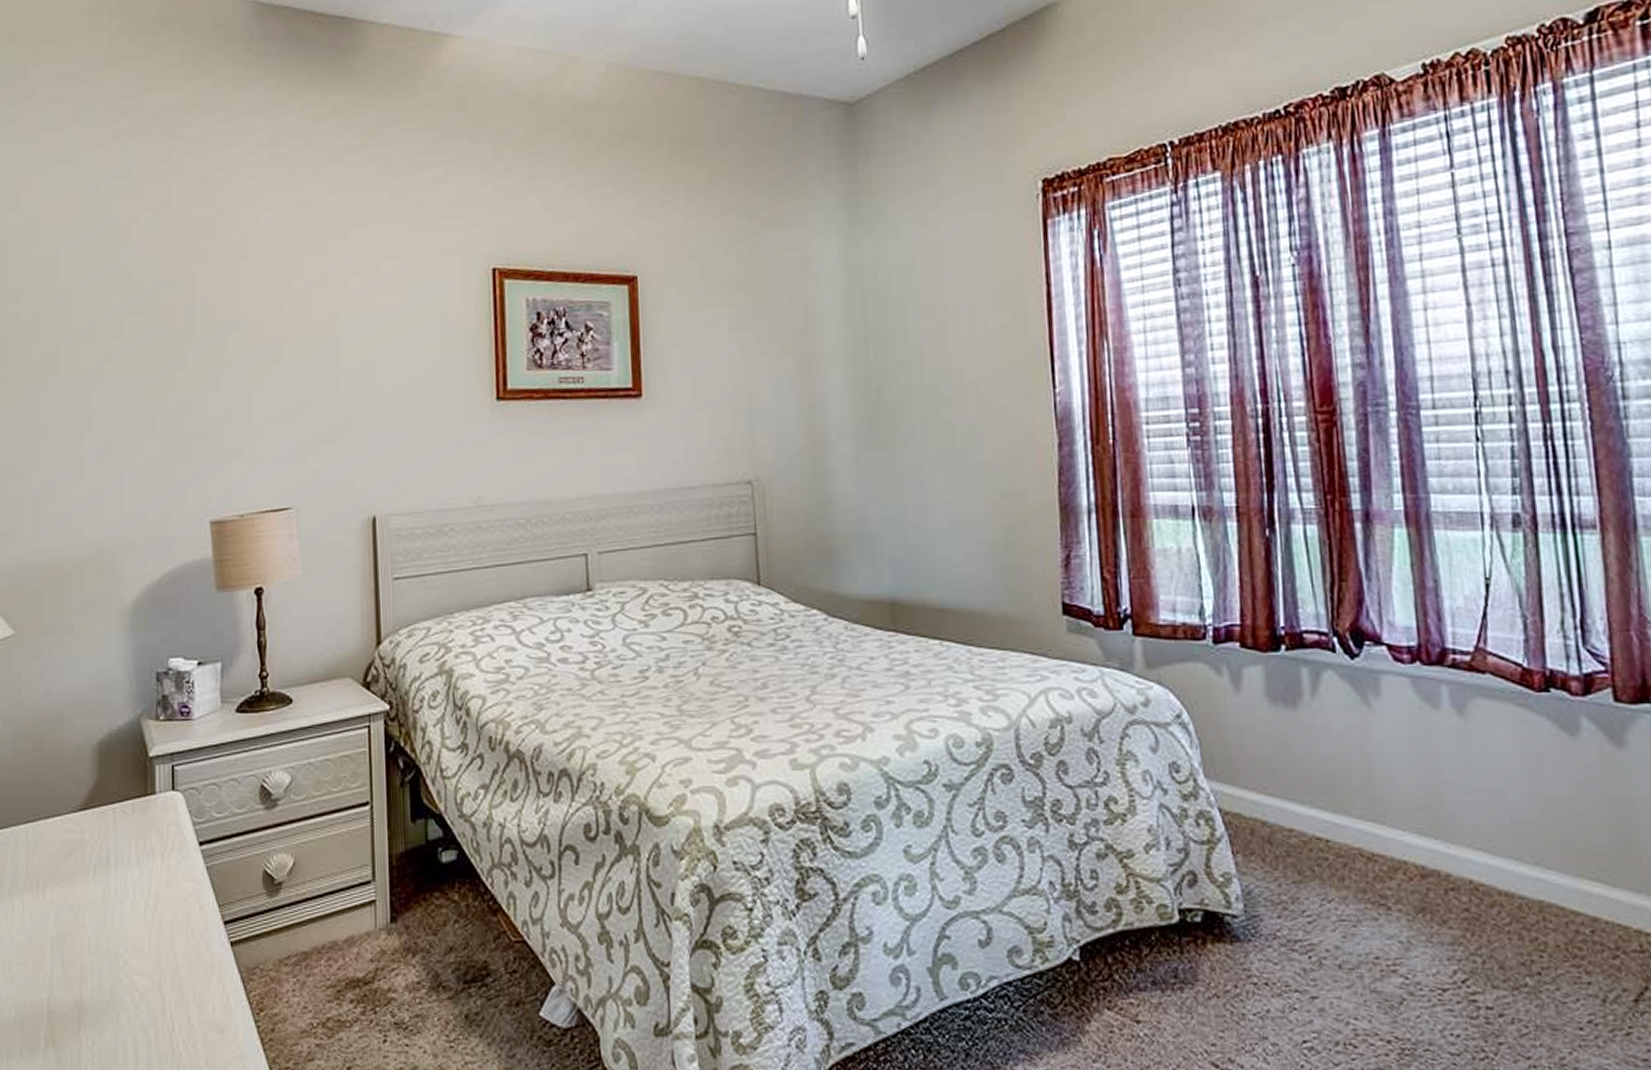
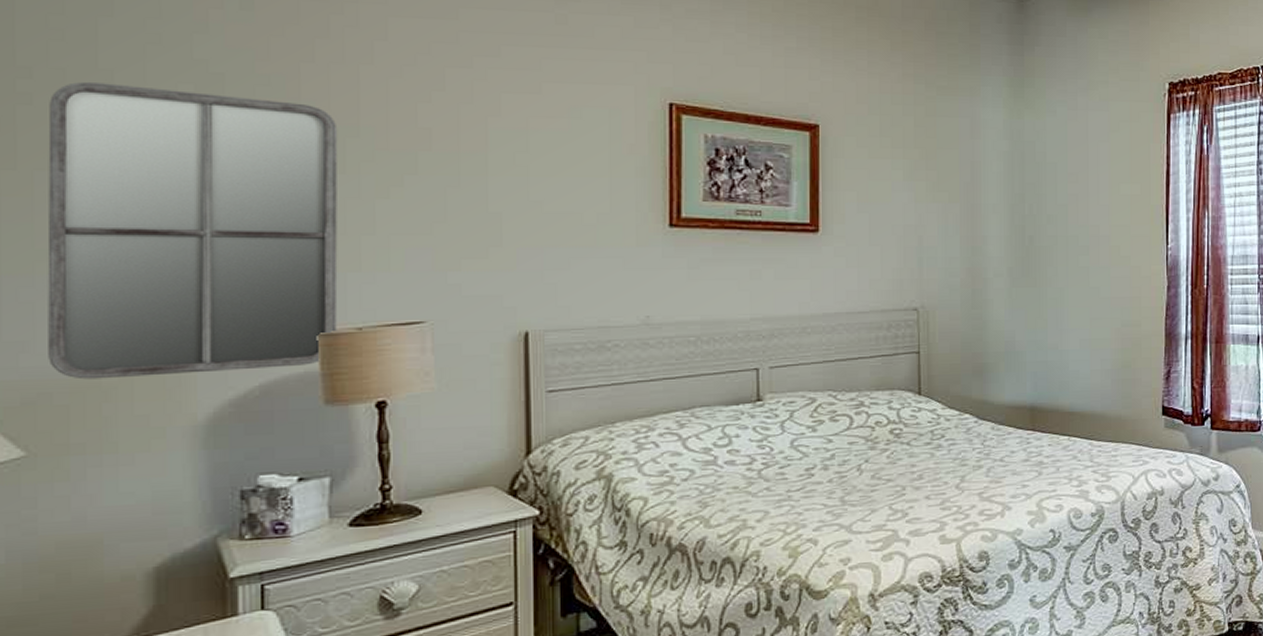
home mirror: none [28,299,225,566] -> present [47,81,338,380]

